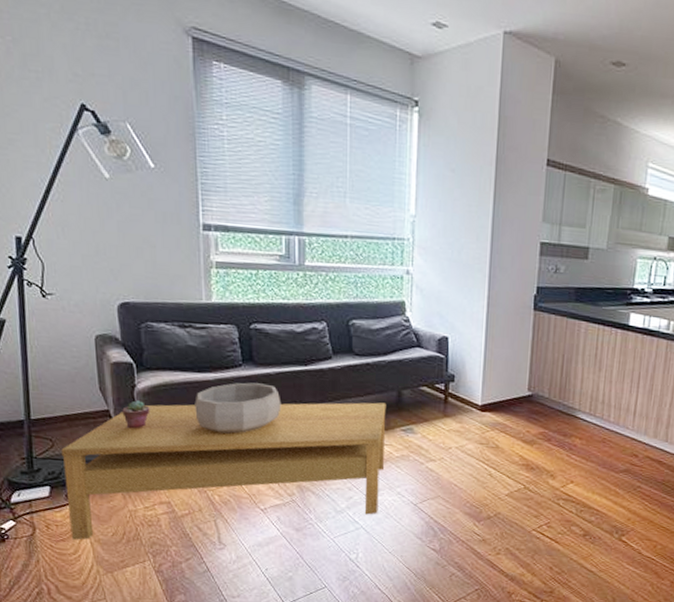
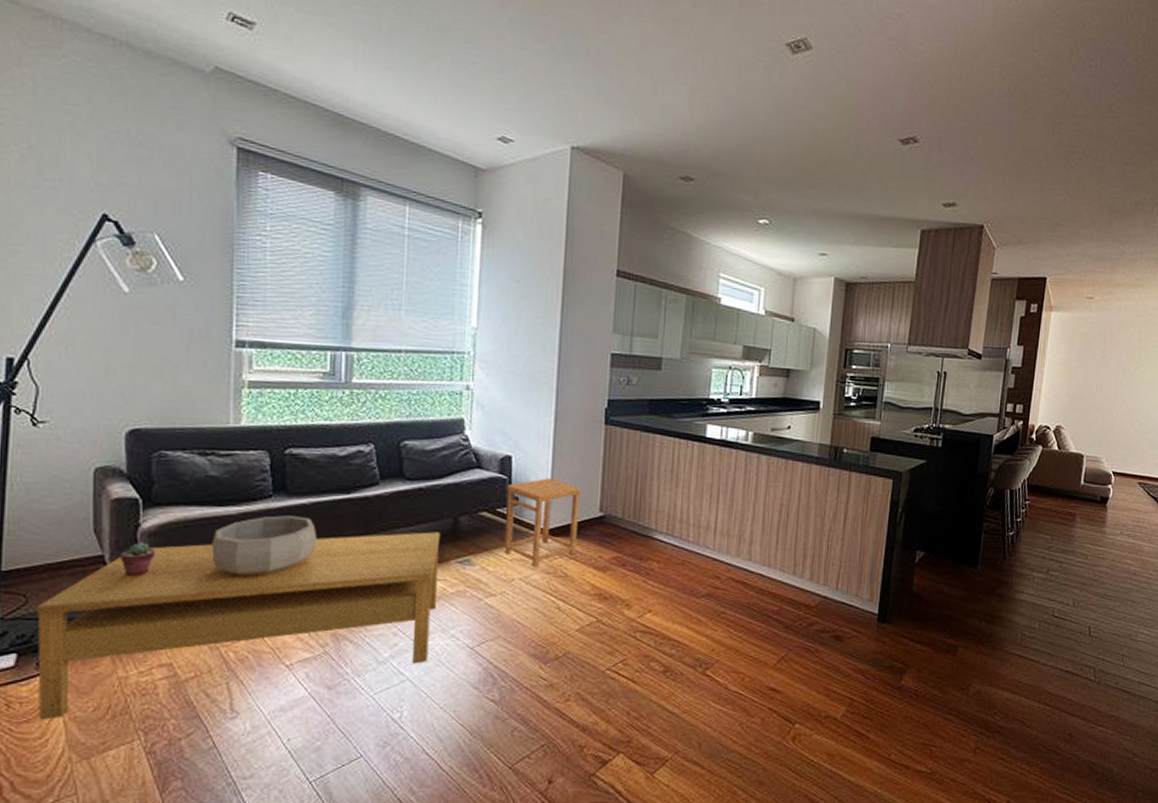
side table: none [442,358,512,438] -> present [504,478,582,567]

